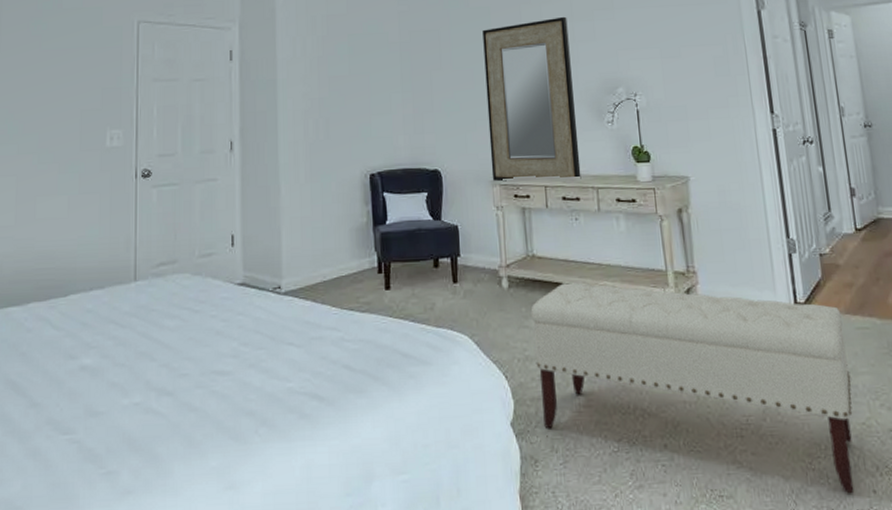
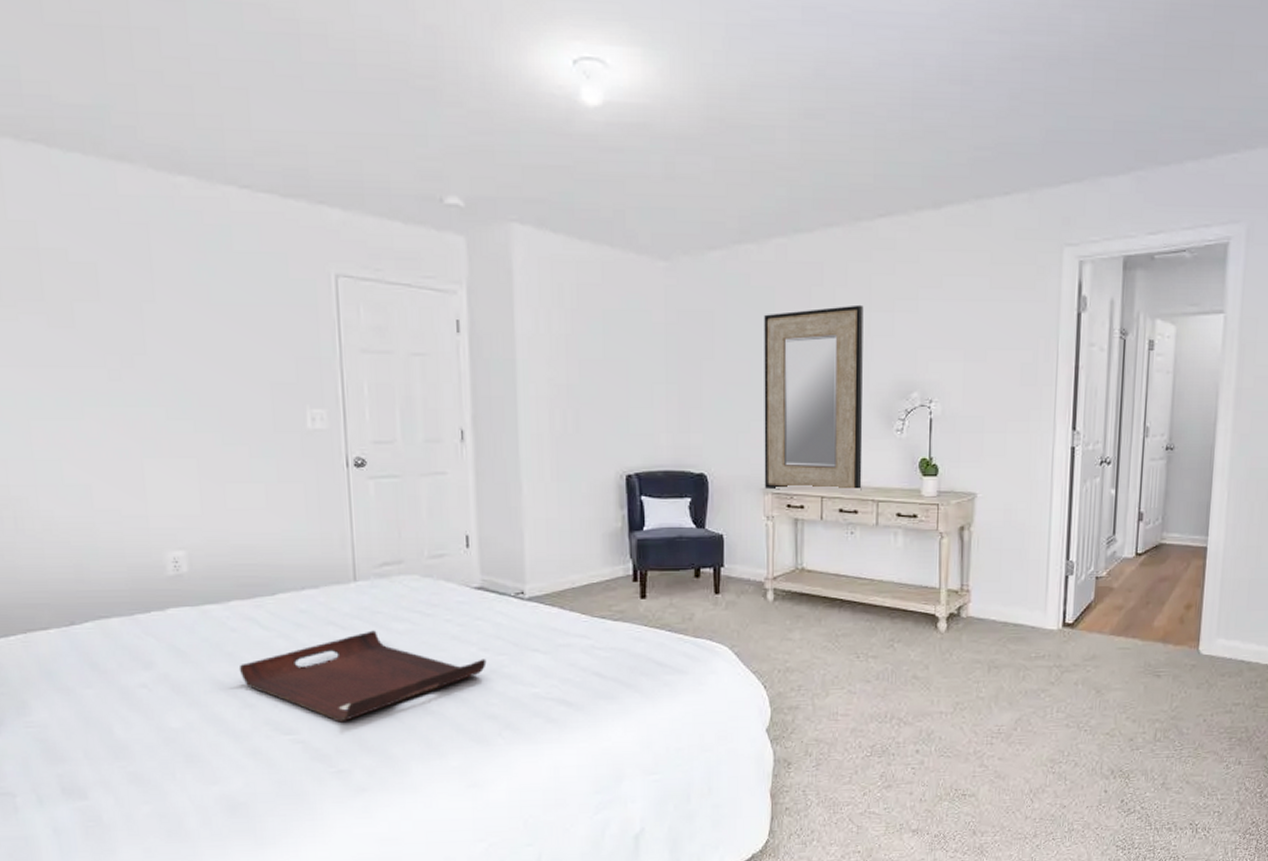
serving tray: none [29,328,246,421] -> present [239,630,487,723]
bench: present [530,283,855,494] -> none [795,597,1106,793]

